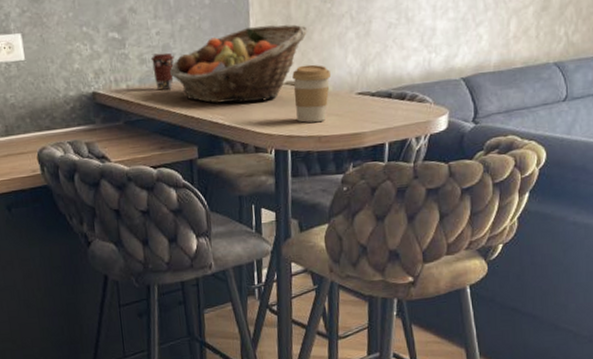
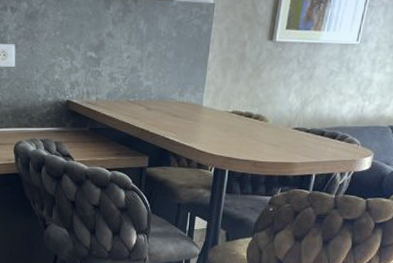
coffee cup: present [150,52,174,91] -> none [119,74,140,105]
fruit basket: present [170,24,308,103] -> none [134,60,258,125]
coffee cup: present [292,64,332,123] -> none [237,98,274,148]

